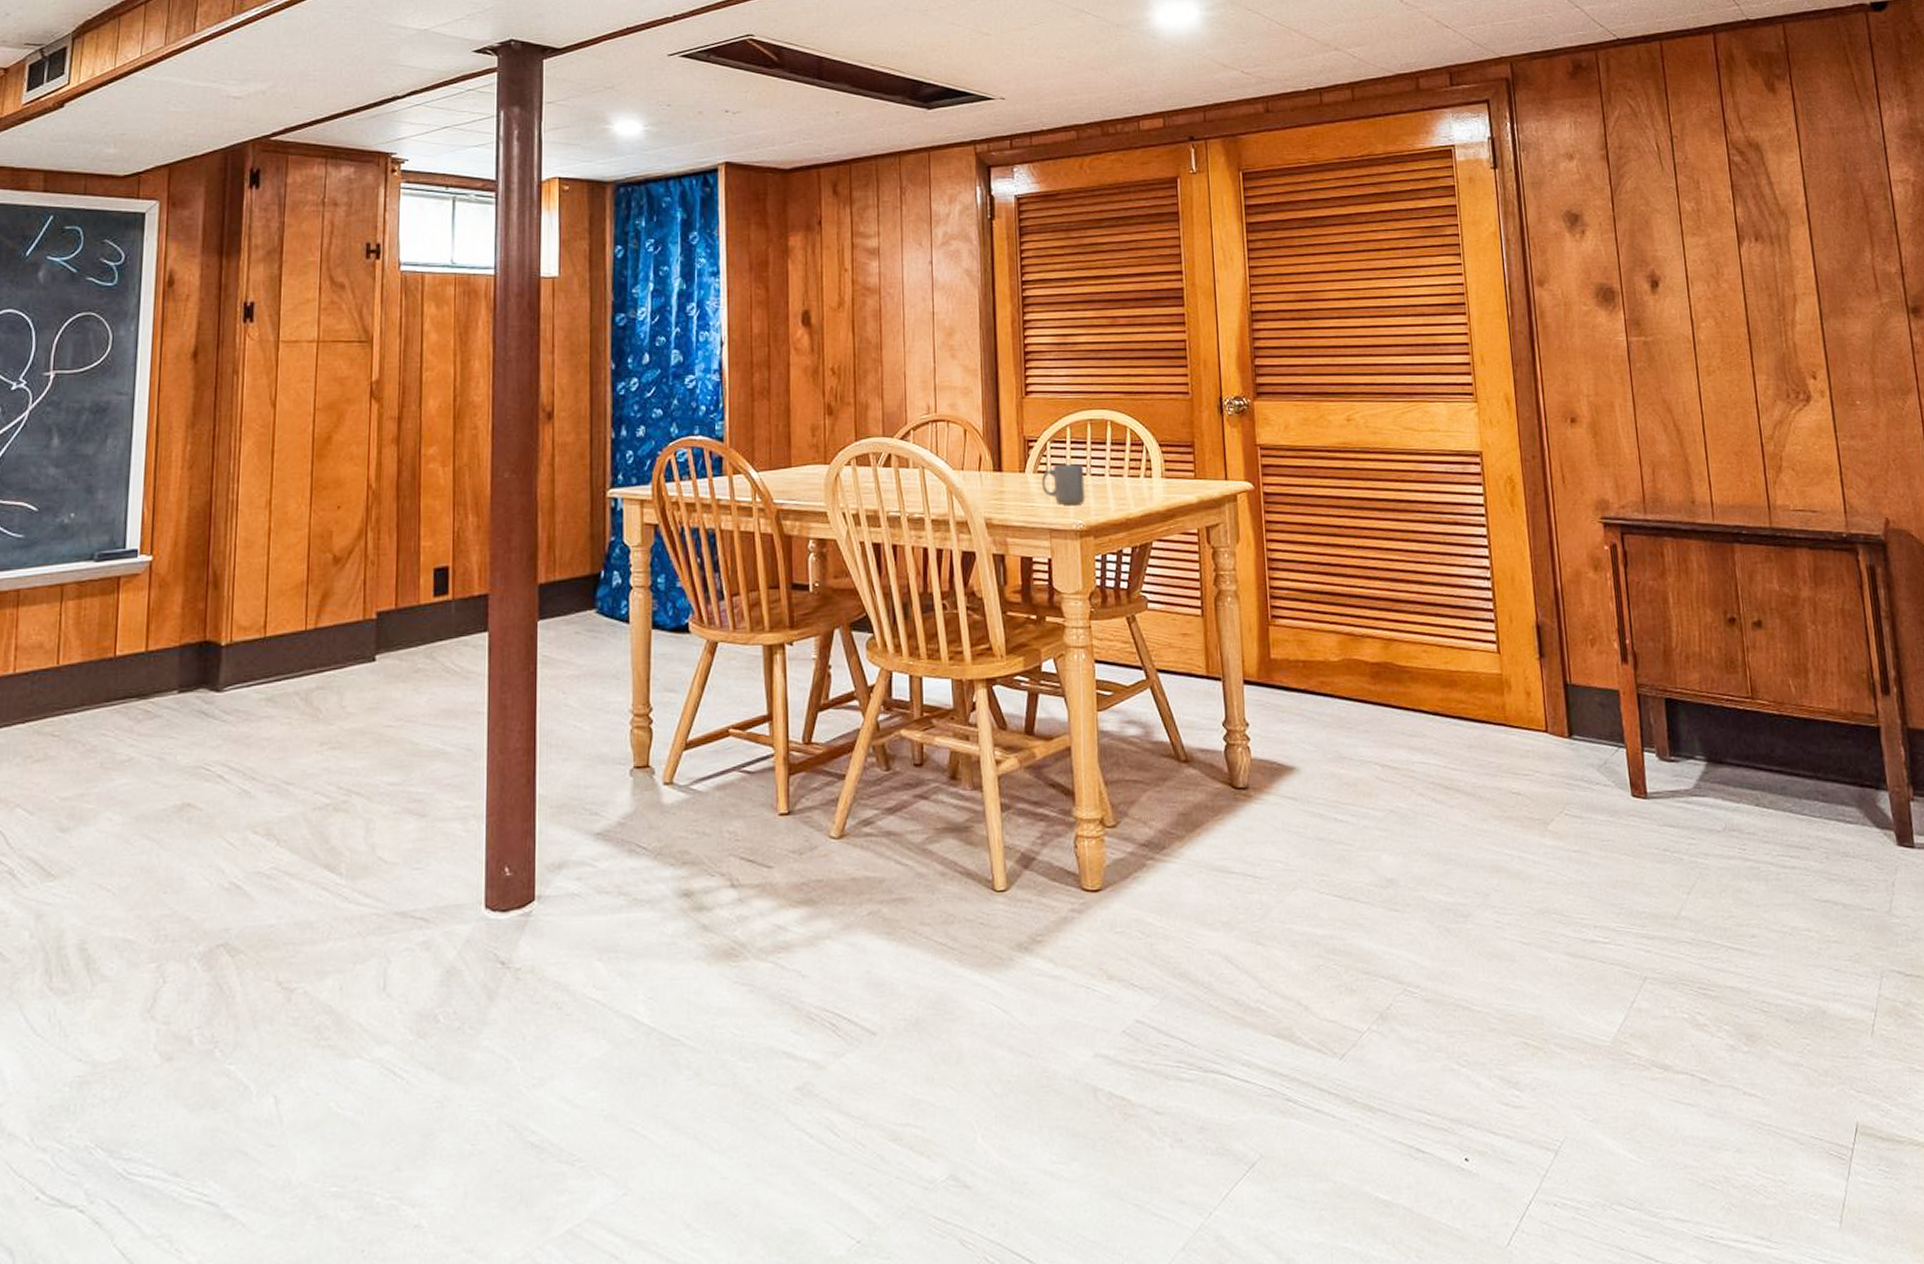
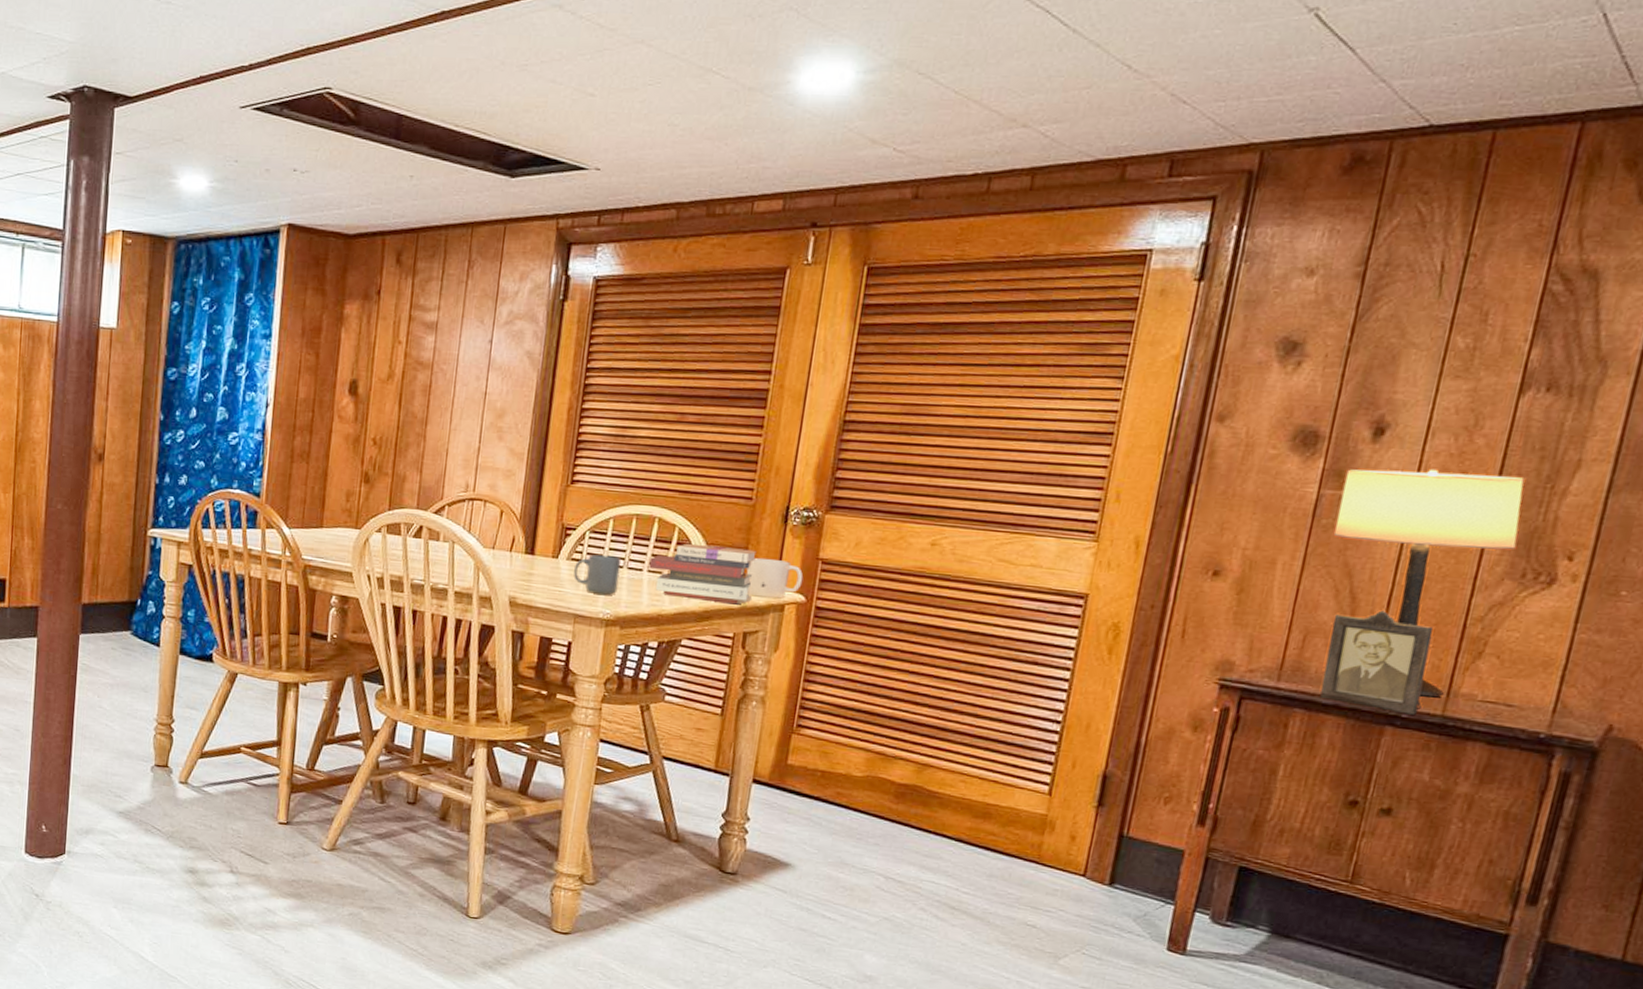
books: none [1109,442,1208,500] -> present [649,543,757,605]
mug: none [1197,449,1248,491] -> present [746,557,804,600]
table lamp: none [1642,312,1776,512] -> present [1333,468,1525,698]
photo frame: none [1669,439,1754,531] -> present [1320,610,1433,715]

